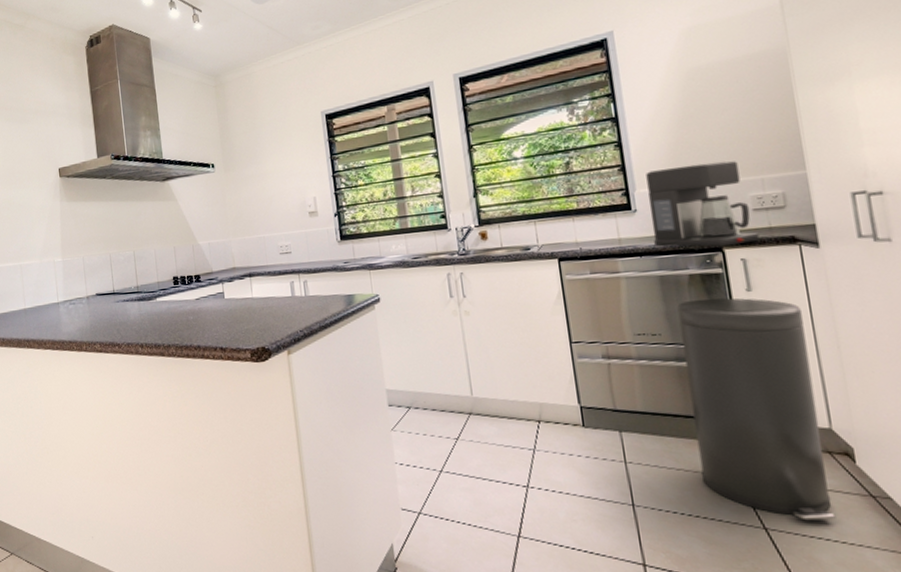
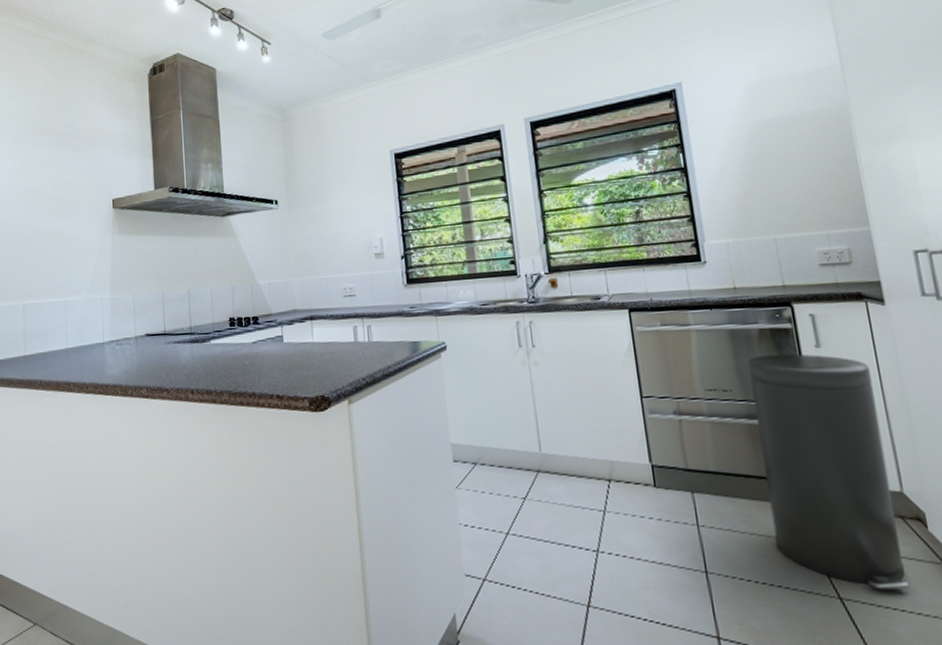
coffee maker: present [646,161,760,248] -> none [715,215,827,302]

